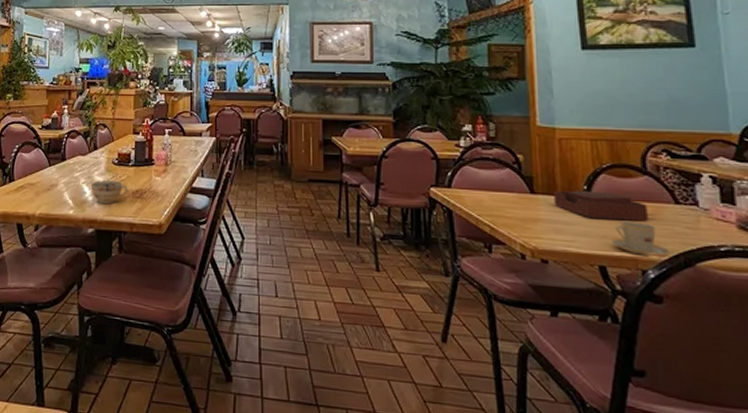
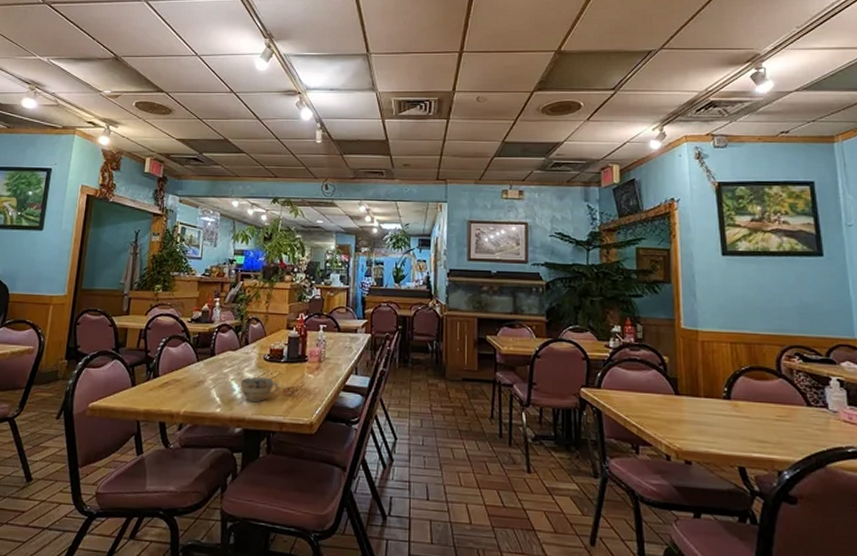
napkin holder: present [554,190,648,222] -> none [697,392,783,423]
teacup: present [612,220,670,256] -> none [750,422,803,457]

